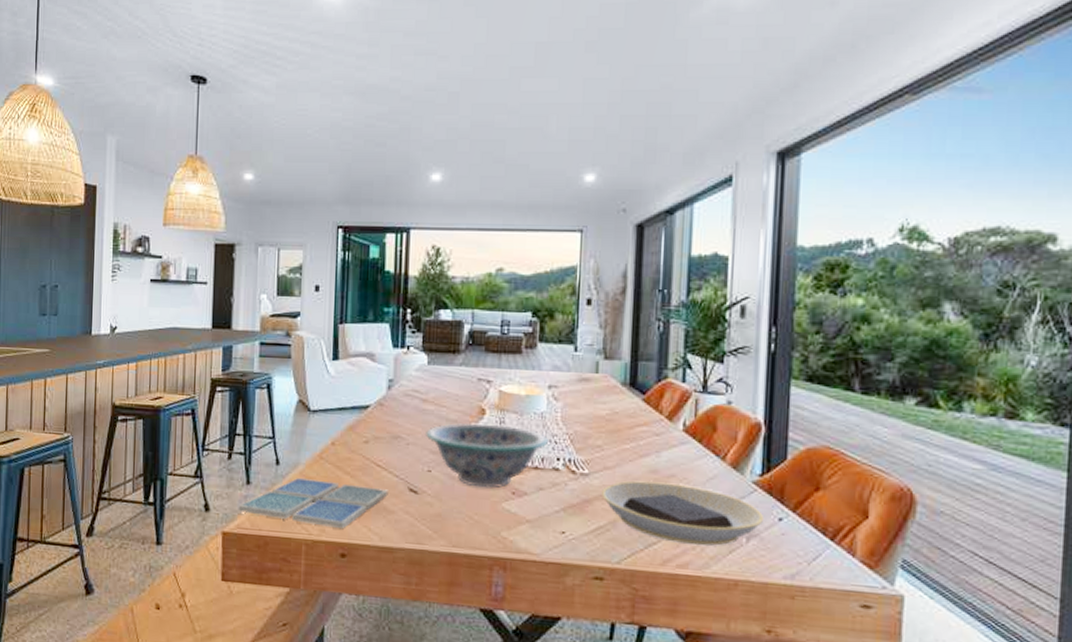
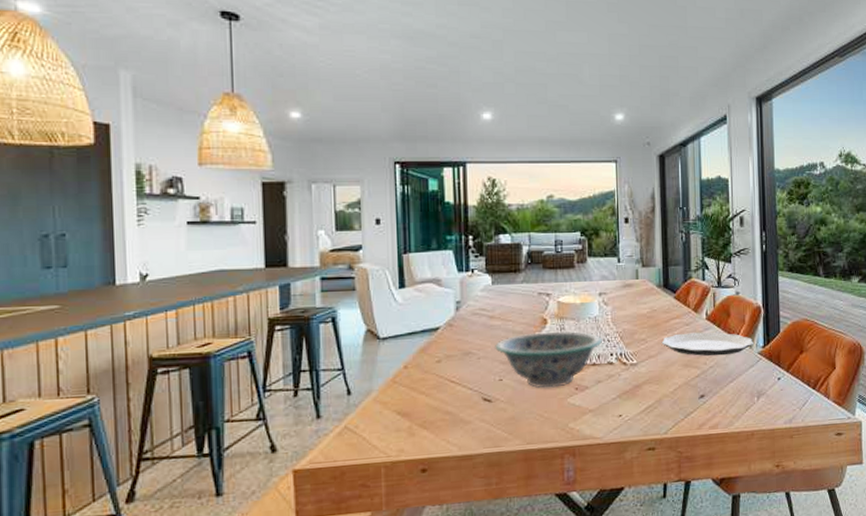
drink coaster: present [238,478,388,529] -> none [309,402,464,447]
plate: present [602,480,765,546] -> none [649,362,768,410]
plate: none [621,444,747,480] -> present [661,332,754,356]

